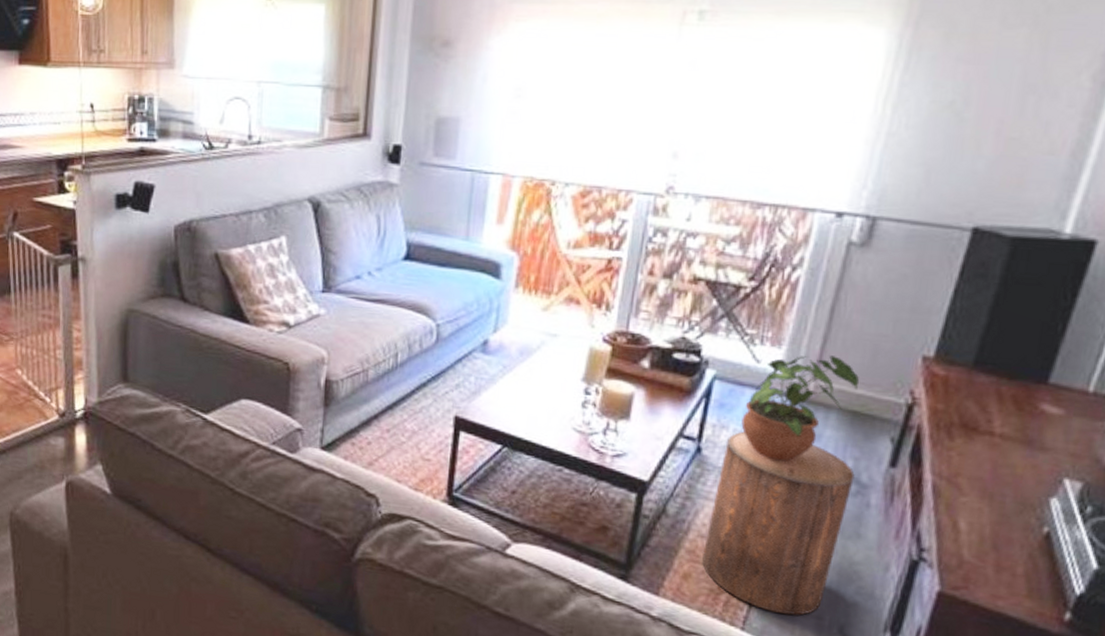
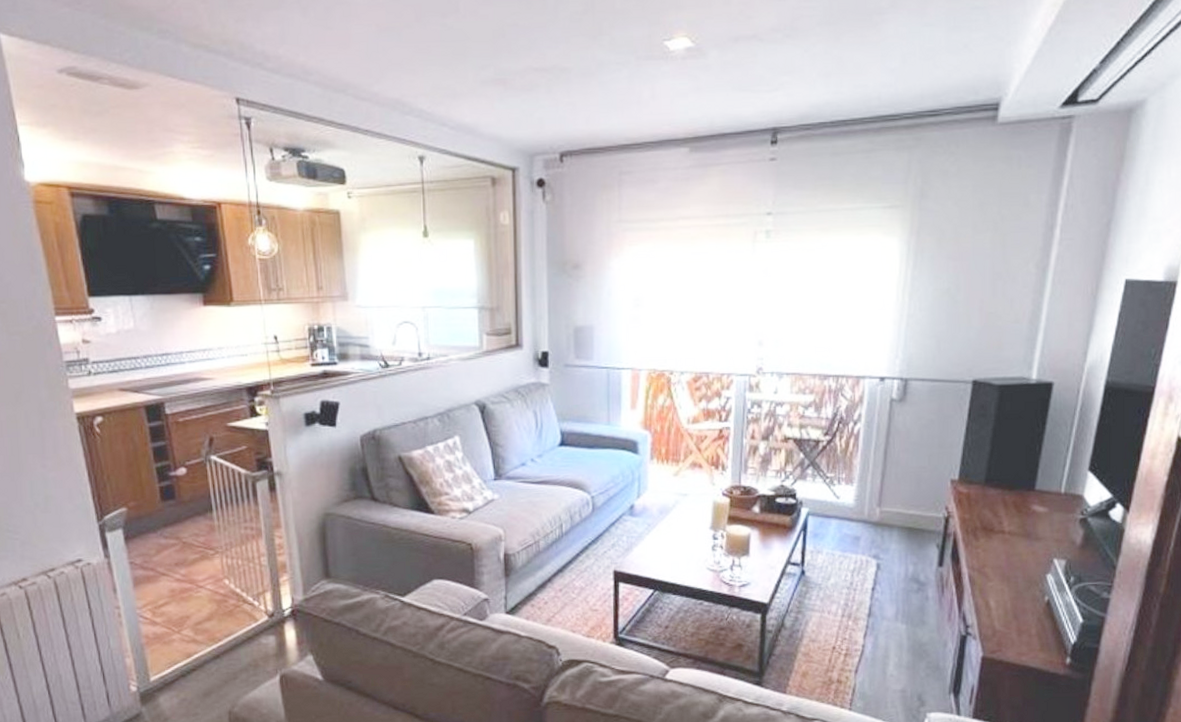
stool: present [702,431,855,616] -> none [815,553,915,693]
potted plant: present [741,355,860,462] -> none [831,487,911,573]

